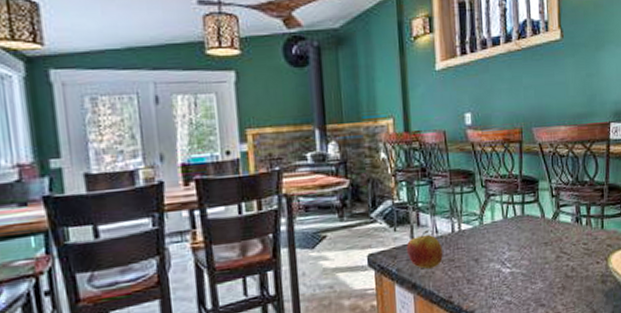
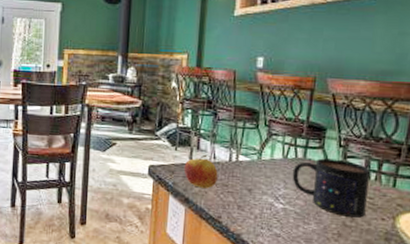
mug: none [514,210,583,268] -> present [292,158,370,218]

